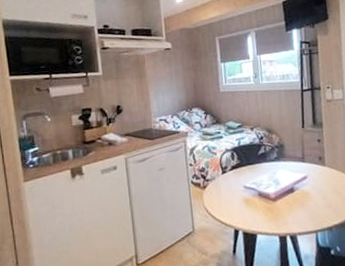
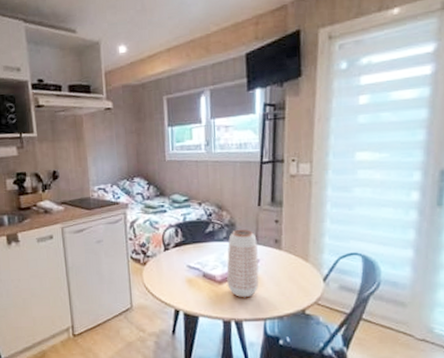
vase: none [278,149,309,213] -> present [226,229,259,298]

